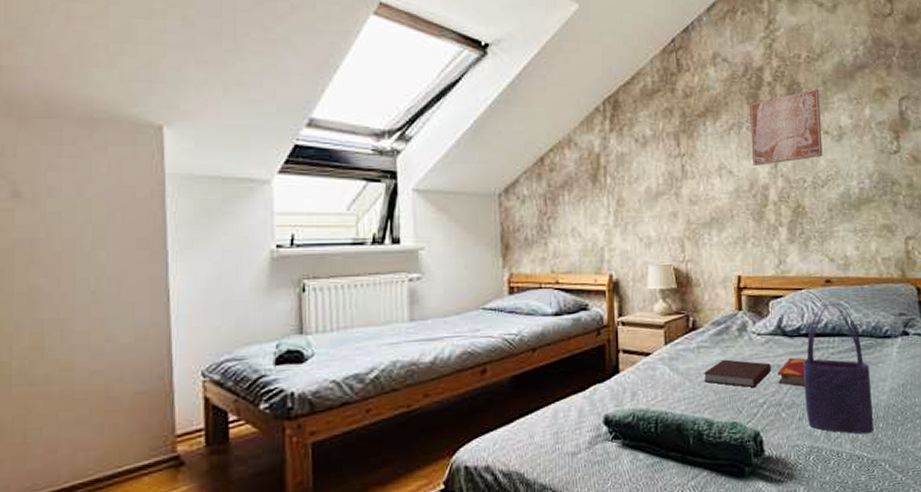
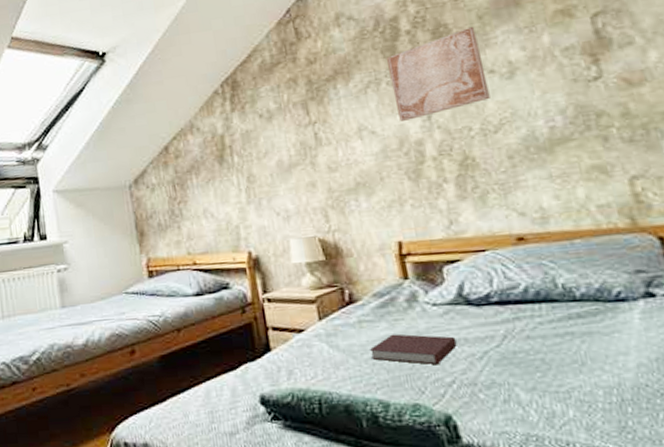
hardback book: present [776,357,808,387] -> none [464,329,507,363]
tote bag: present [803,303,874,434] -> none [499,263,620,421]

